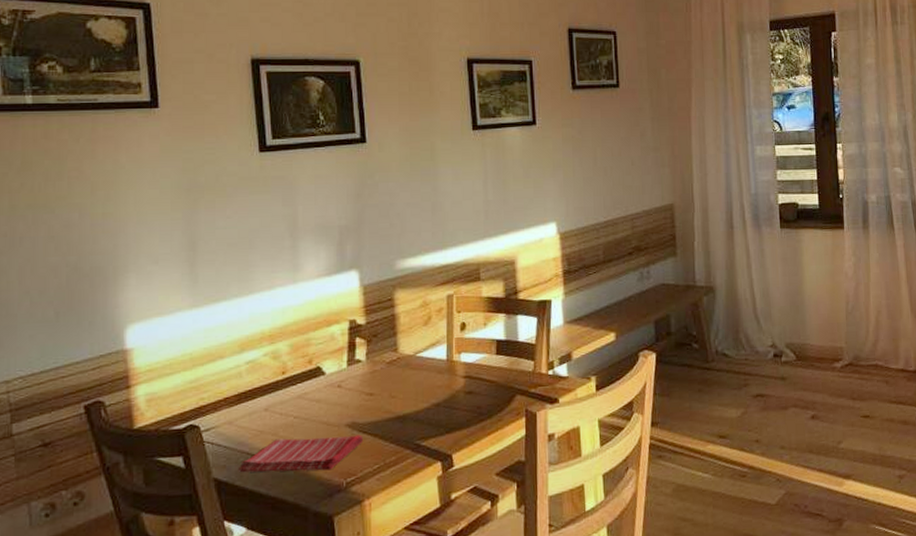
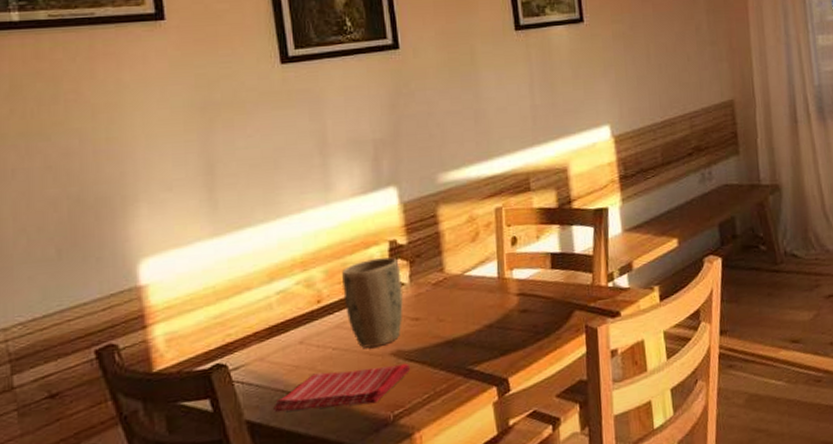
plant pot: none [306,335,360,418] -> present [342,257,404,348]

